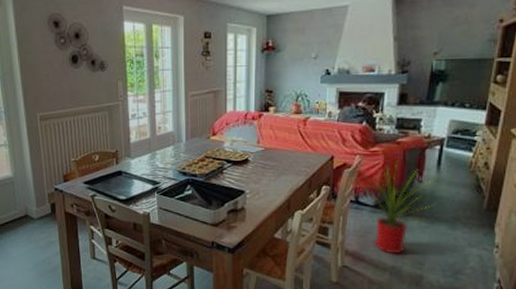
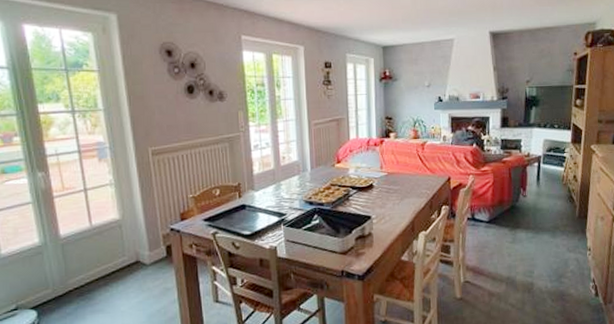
house plant: present [358,159,436,254] -> none [472,177,538,266]

